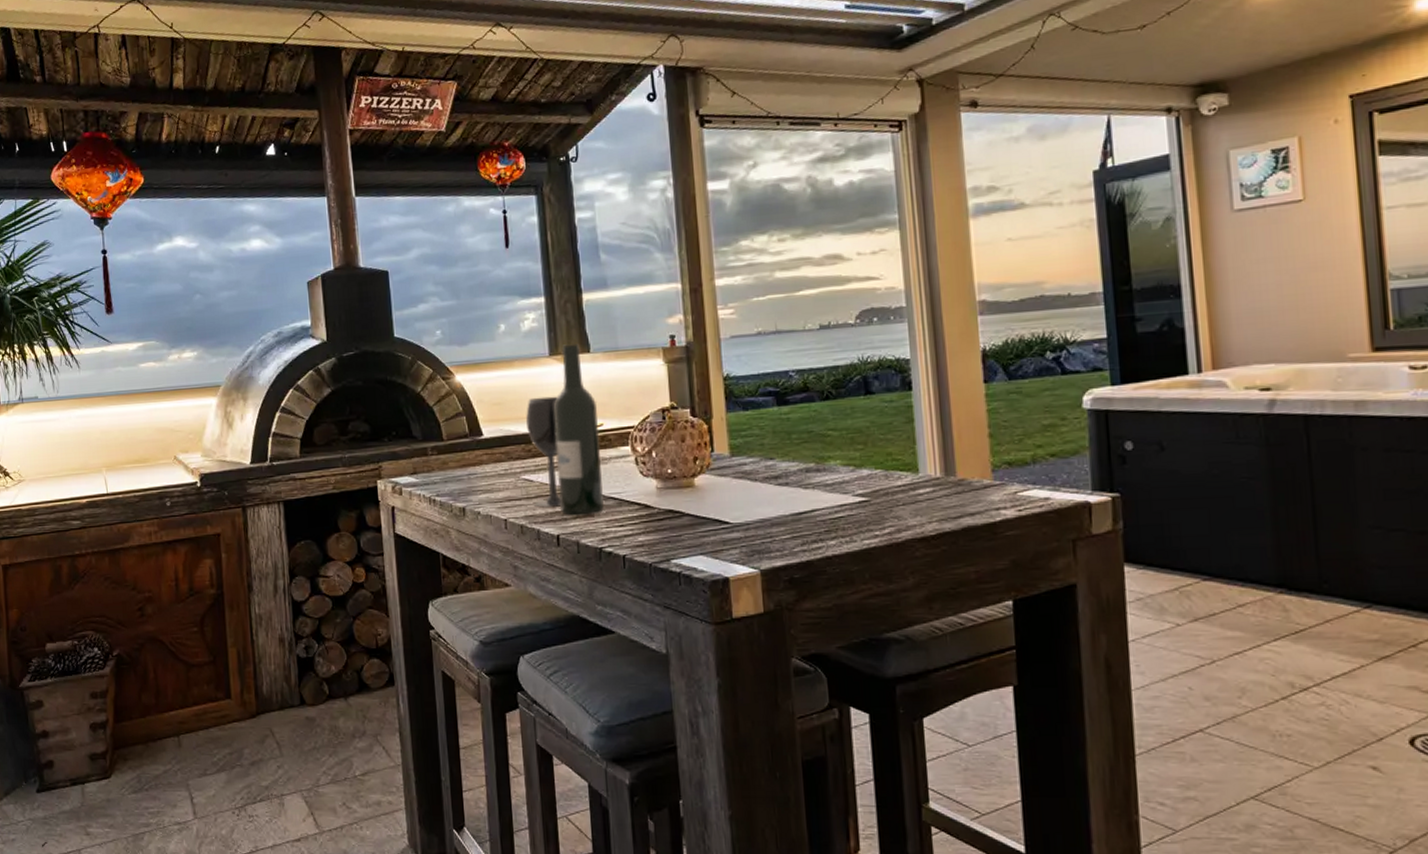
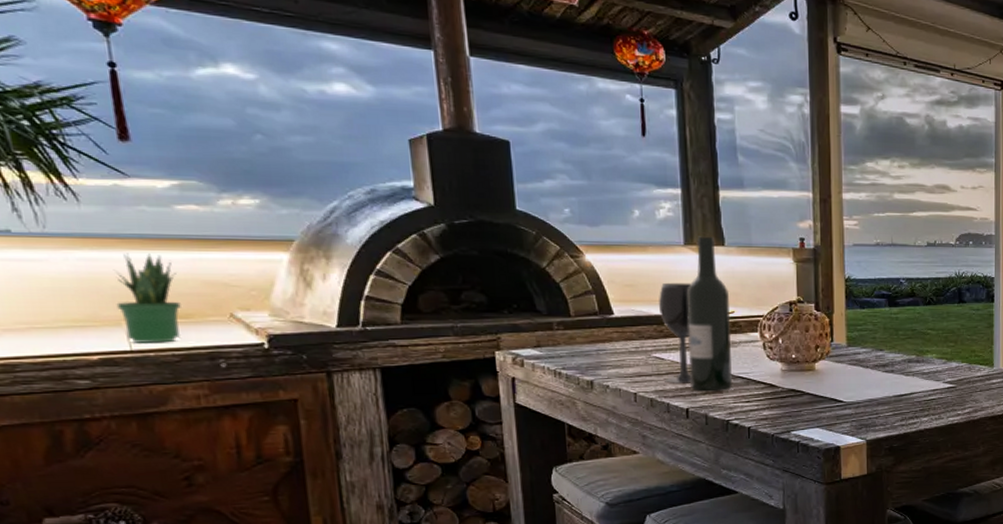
planter: none [98,407,141,487] -> present [113,253,181,343]

